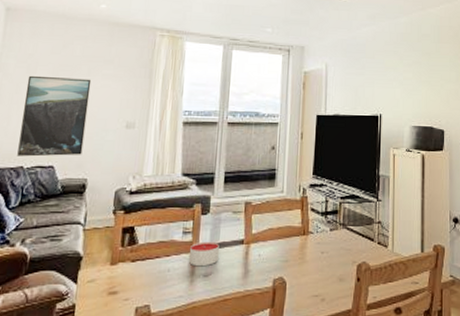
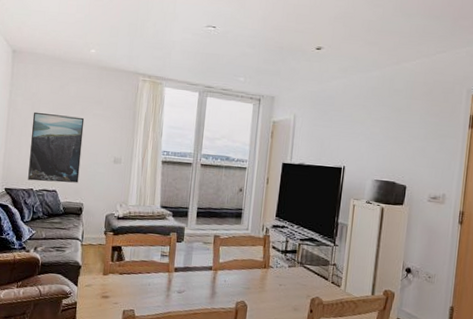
candle: present [189,241,219,267] -> none [166,264,191,285]

